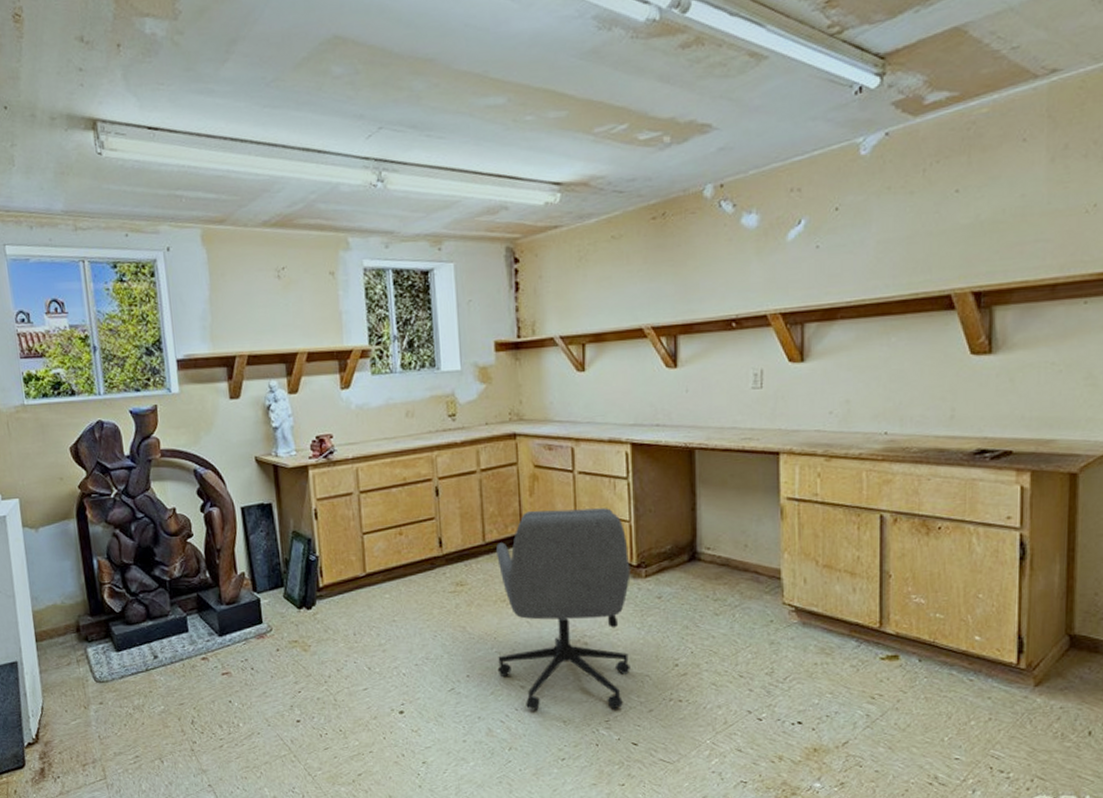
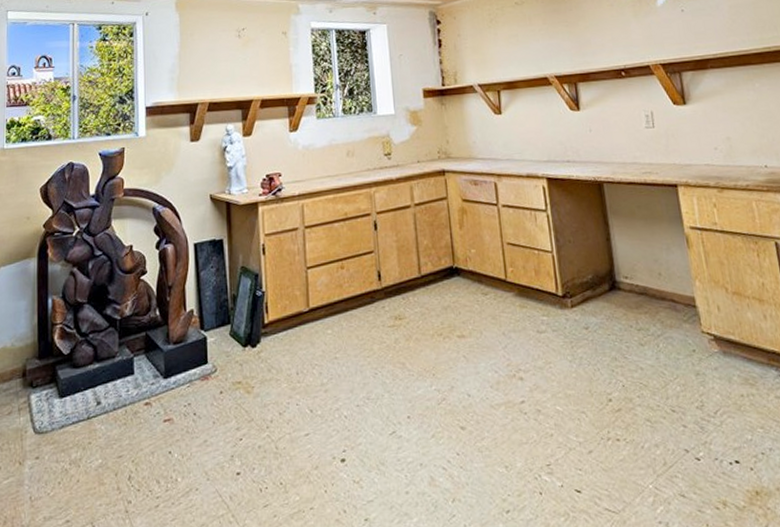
office chair: present [496,508,631,710] -> none [431,239,566,455]

